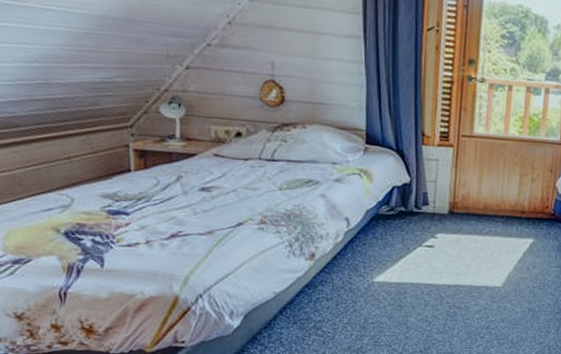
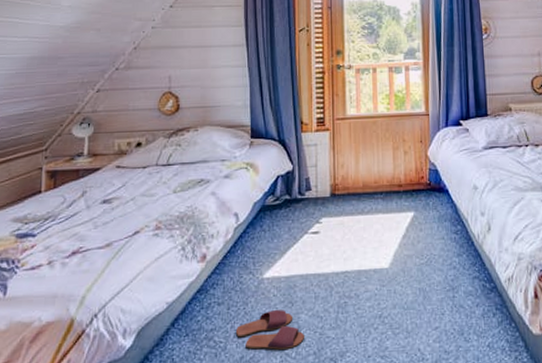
slippers: none [345,311,412,345] -> present [236,310,304,350]

